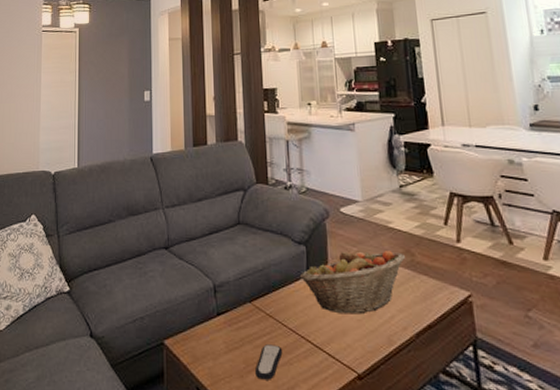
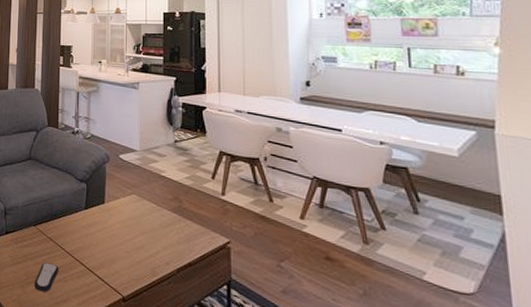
fruit basket: present [299,251,405,315] -> none [79,192,173,247]

